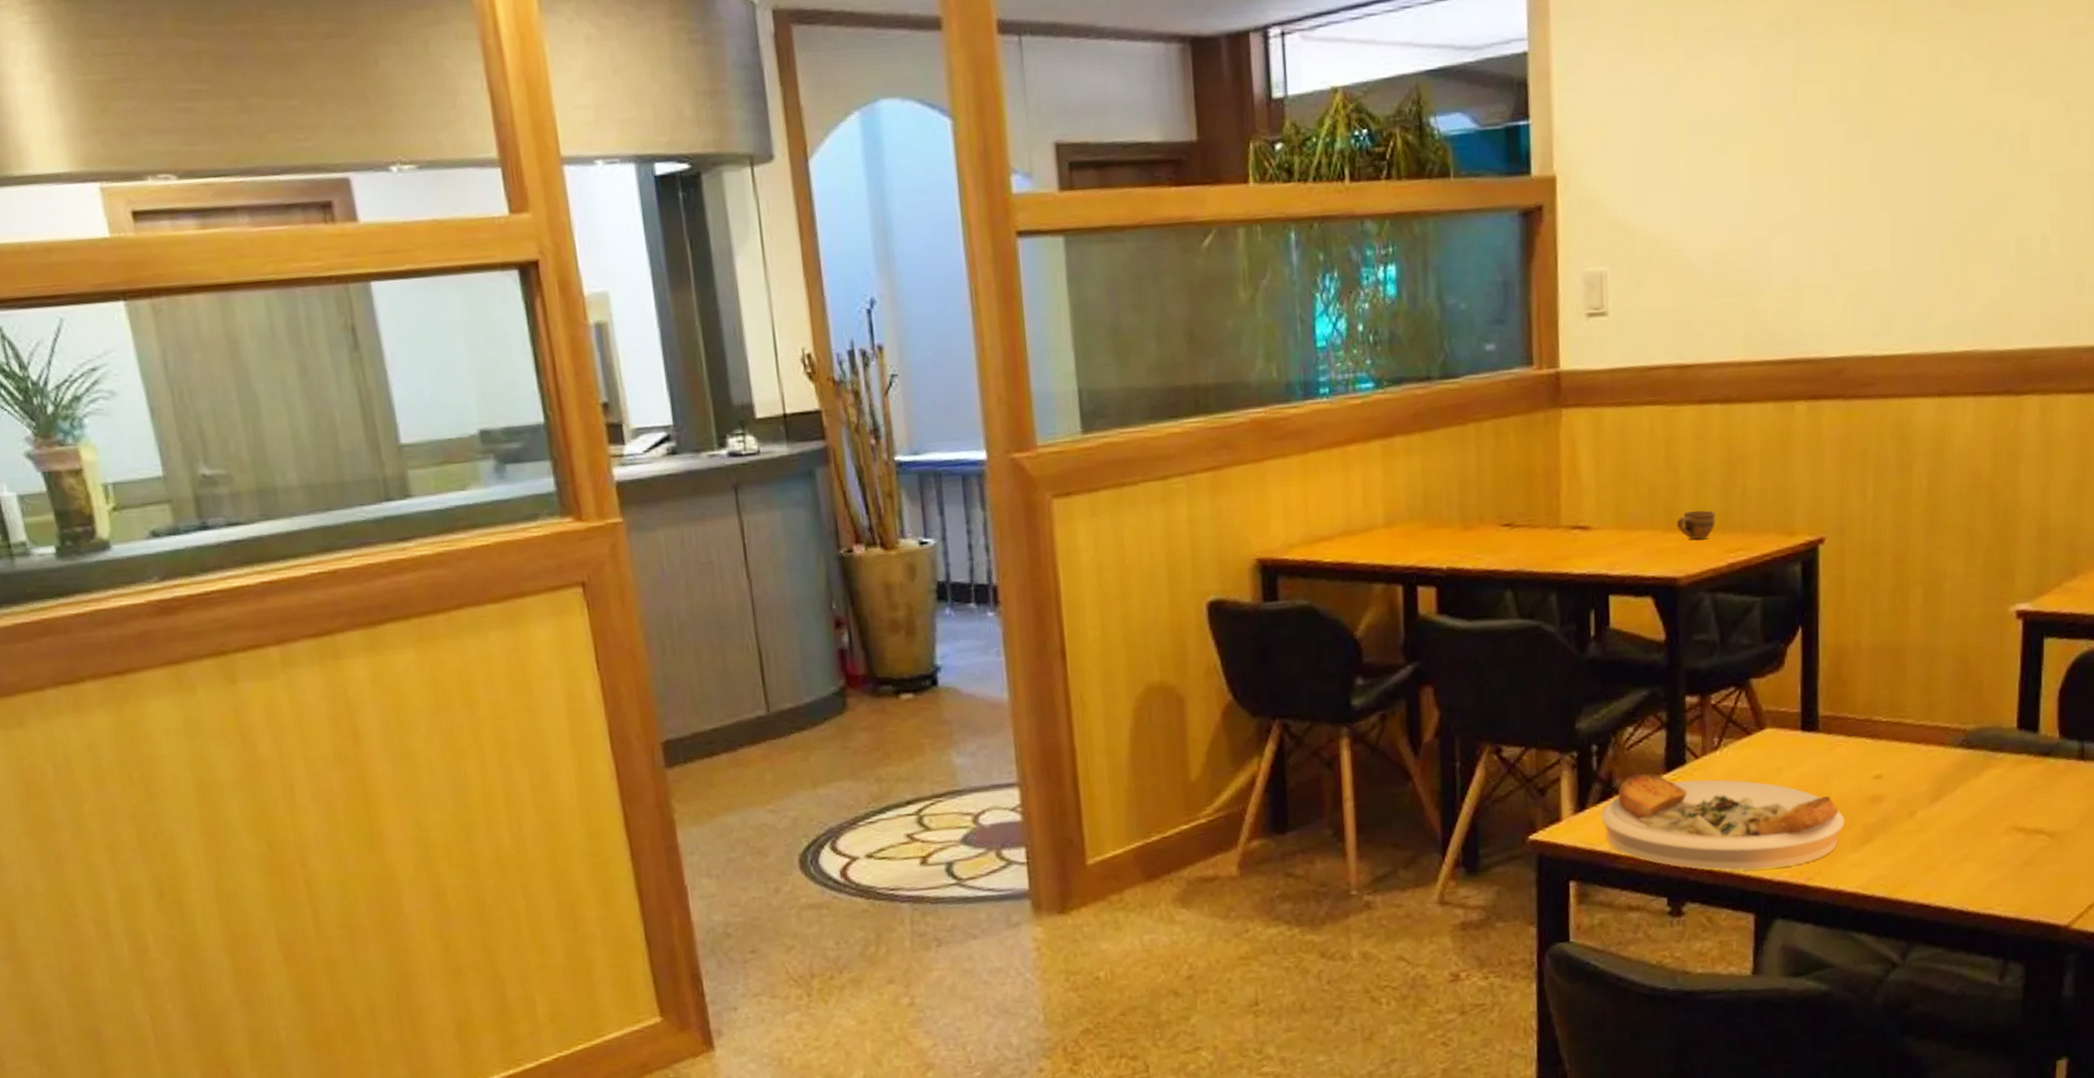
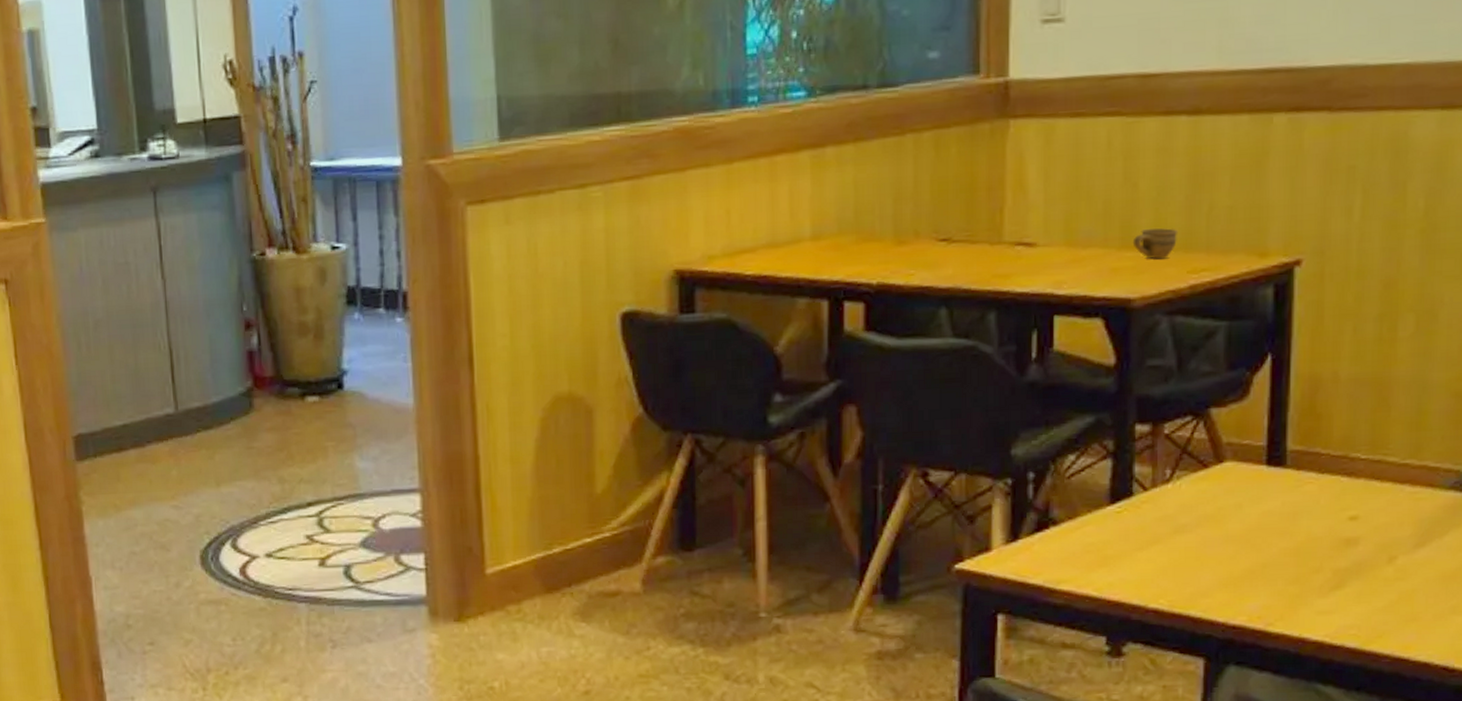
plate: present [1600,773,1845,871] -> none [1035,504,1313,612]

